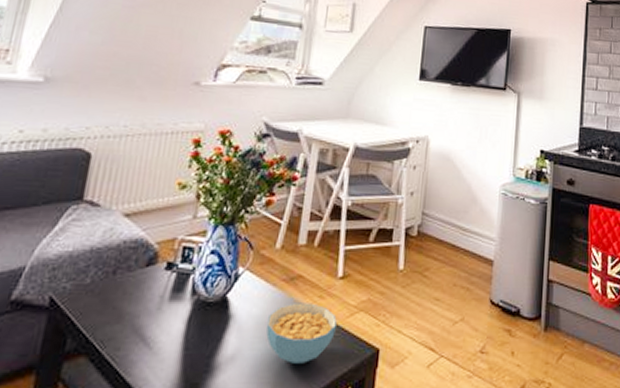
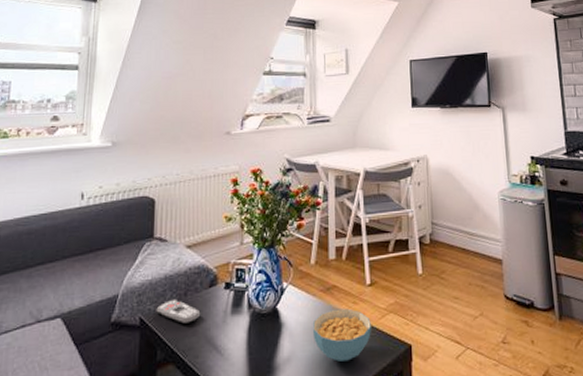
remote control: none [73,277,131,308] -> present [156,298,201,324]

